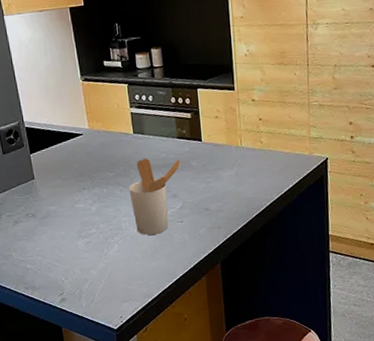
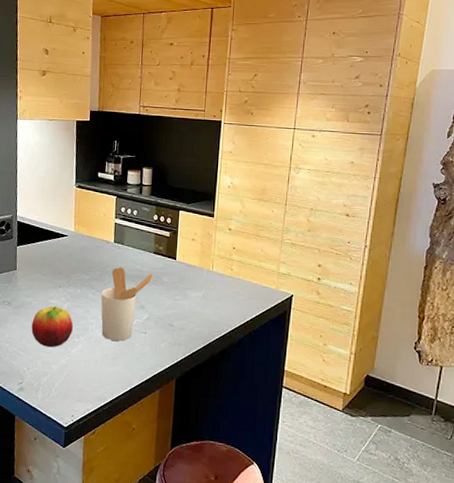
fruit: none [61,210,106,253] -> present [31,306,73,348]

